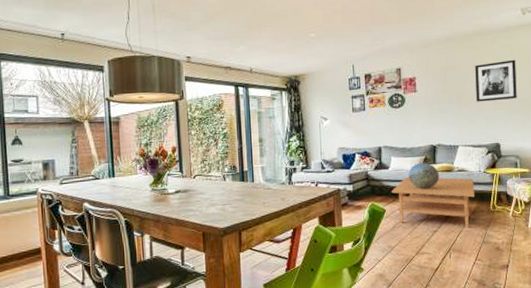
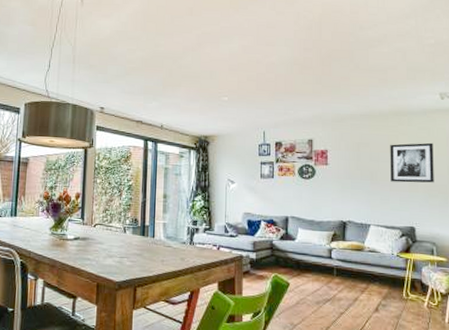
coffee table: present [391,177,474,228] -> none [296,252,386,314]
decorative globe: present [408,162,440,189] -> none [316,238,349,267]

